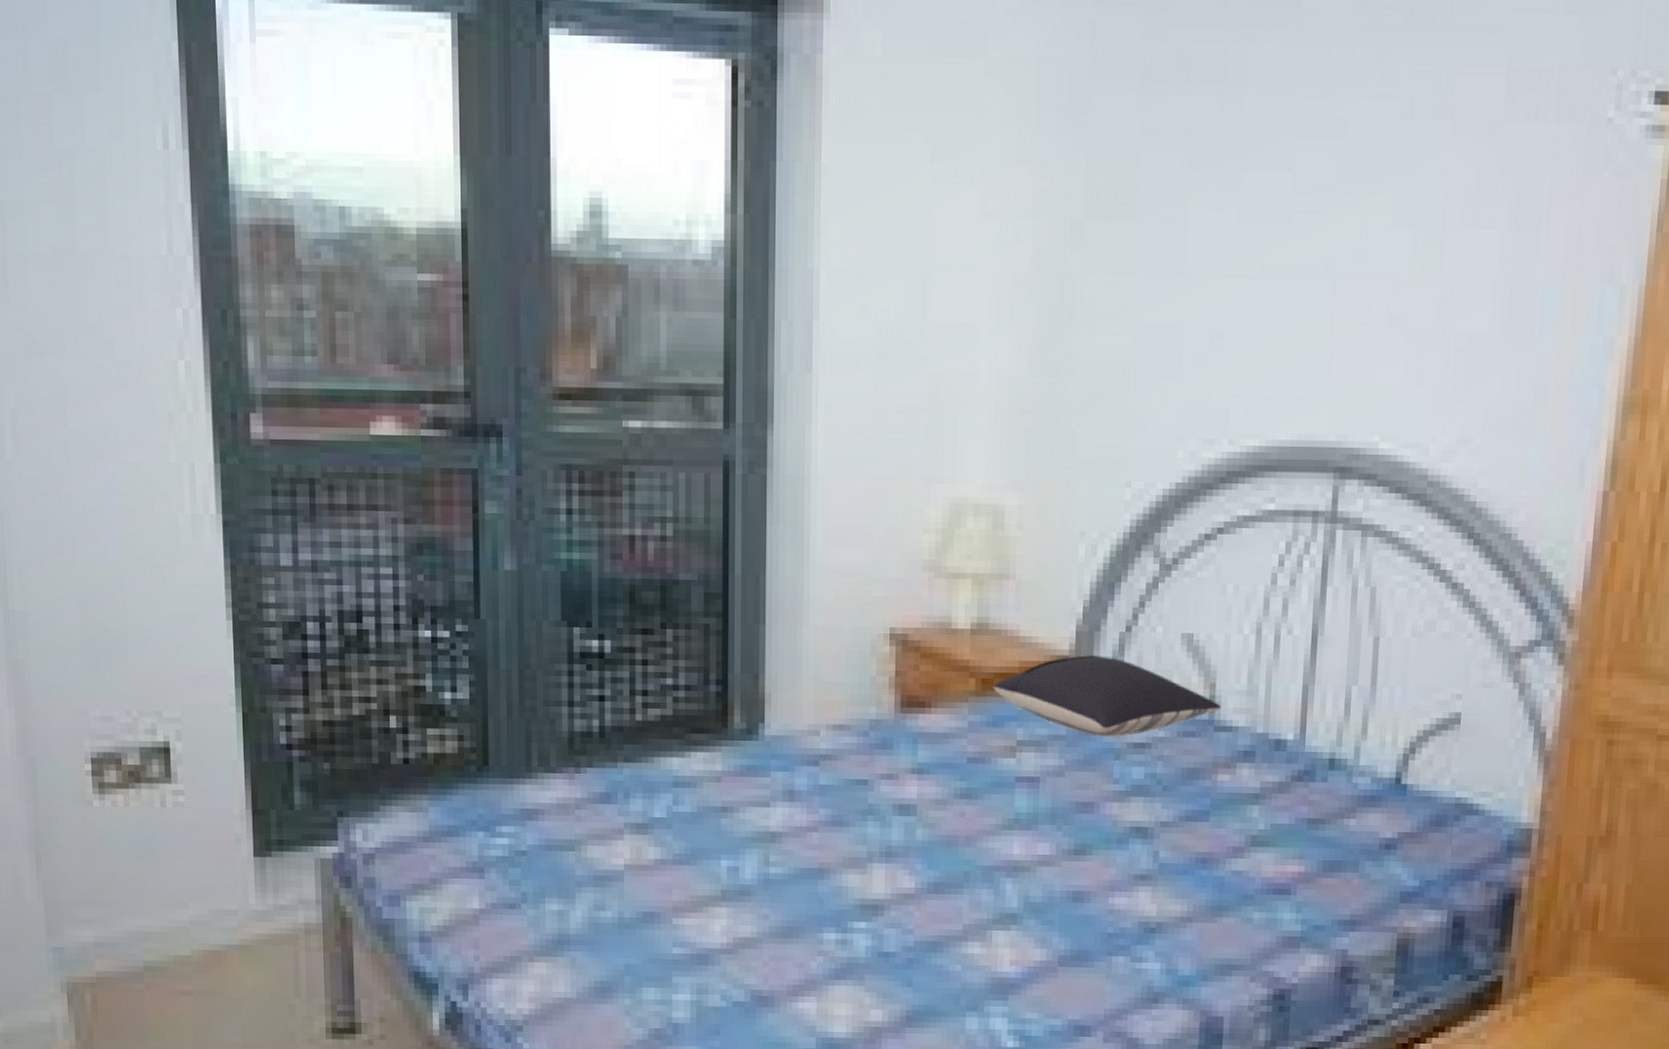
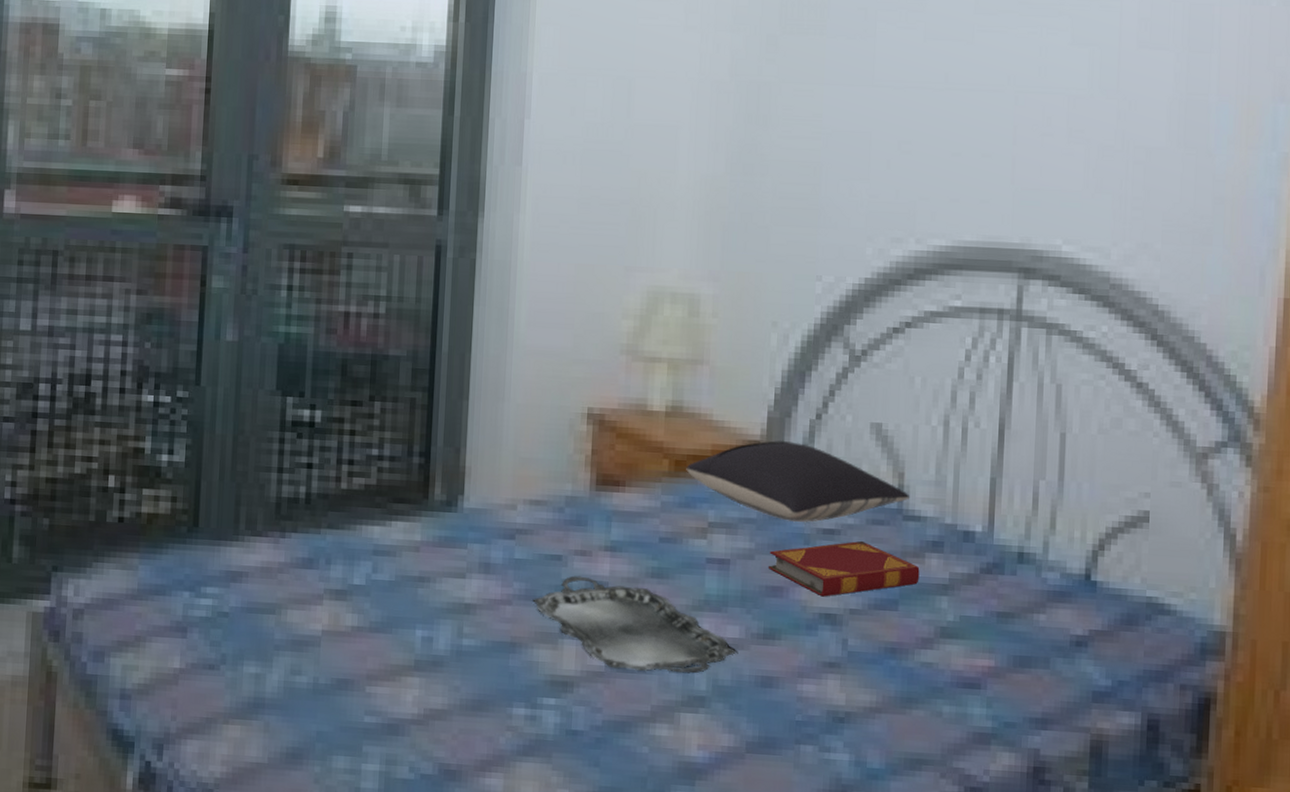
serving tray: none [839,799,1047,892] -> present [532,575,736,674]
hardback book: none [1079,754,1231,811] -> present [769,541,920,597]

